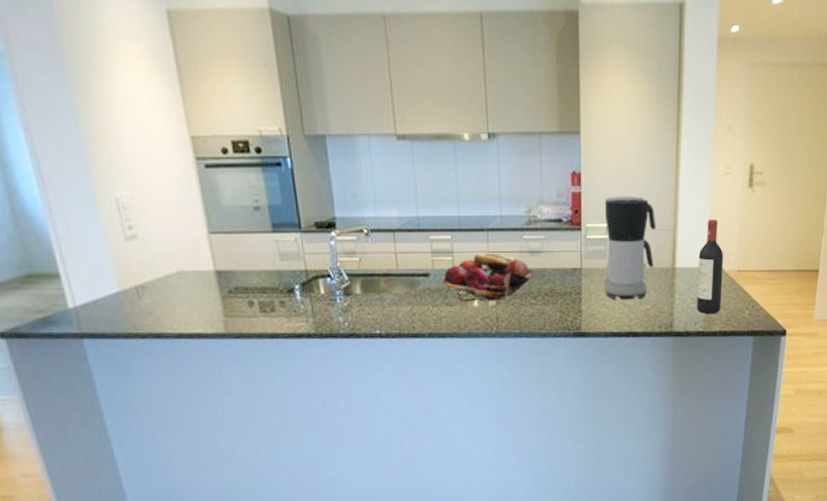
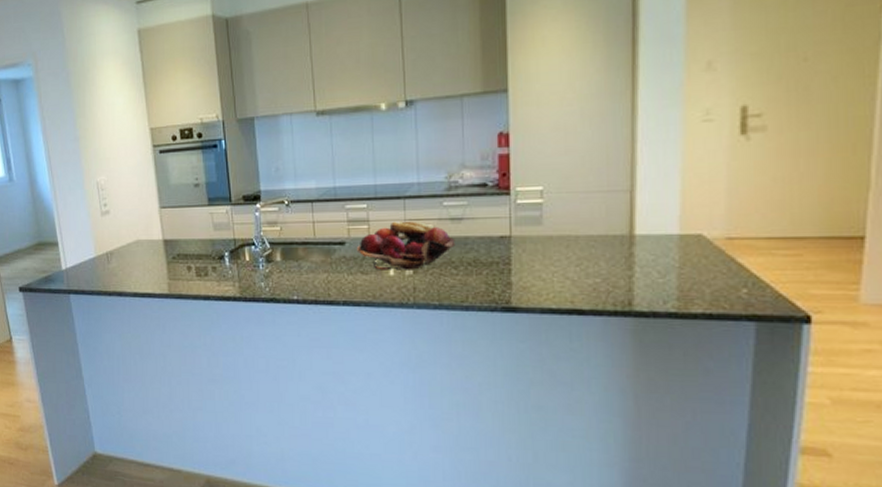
coffee maker: present [604,196,657,300] -> none [538,154,607,272]
wine bottle: present [697,220,724,314] -> none [666,176,706,290]

